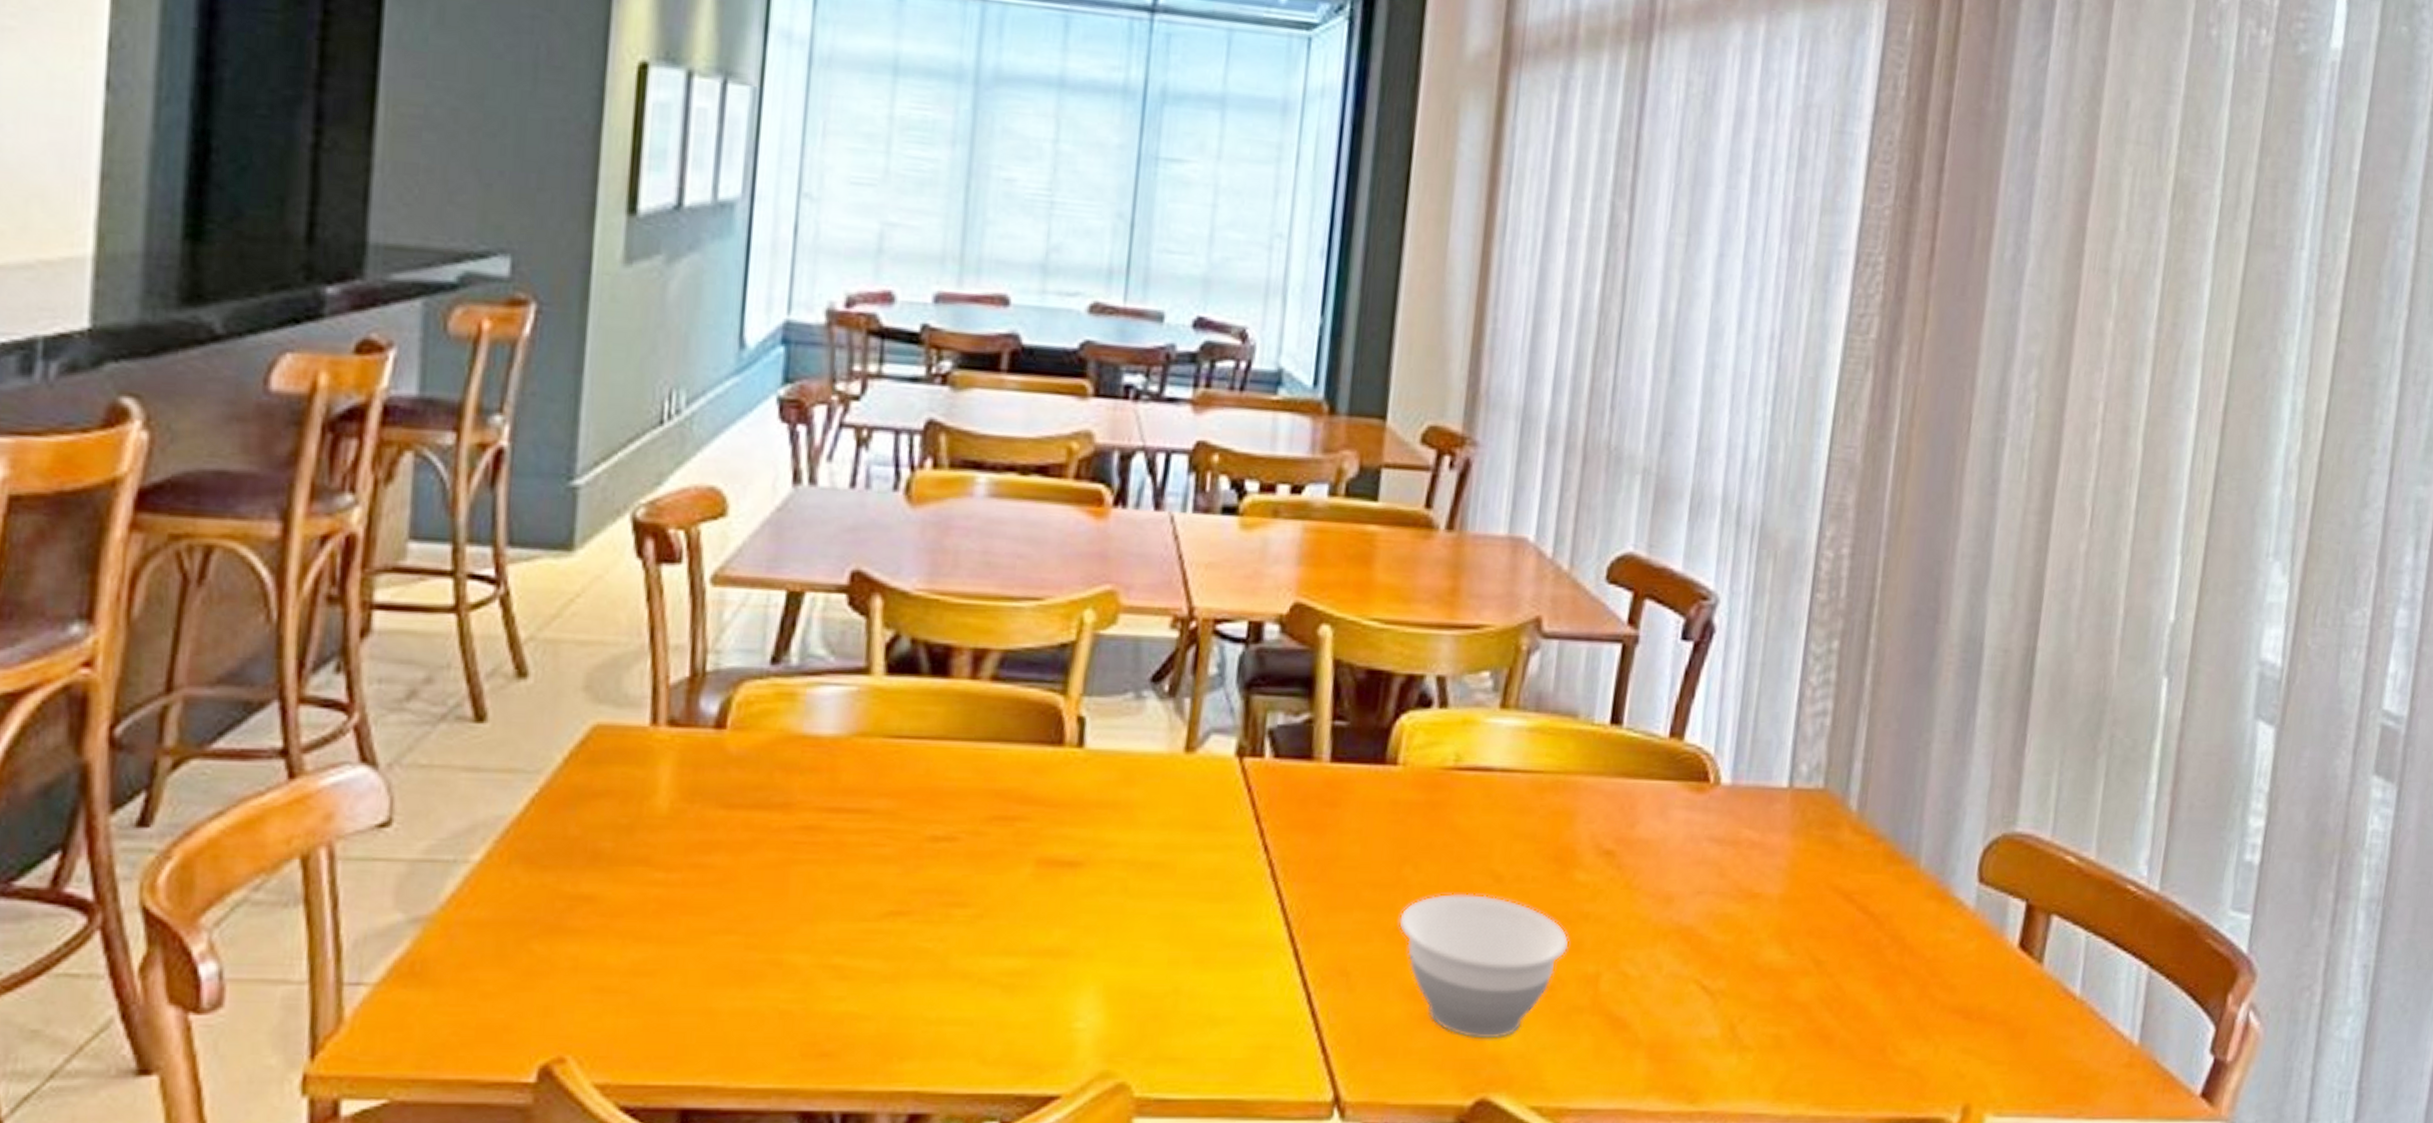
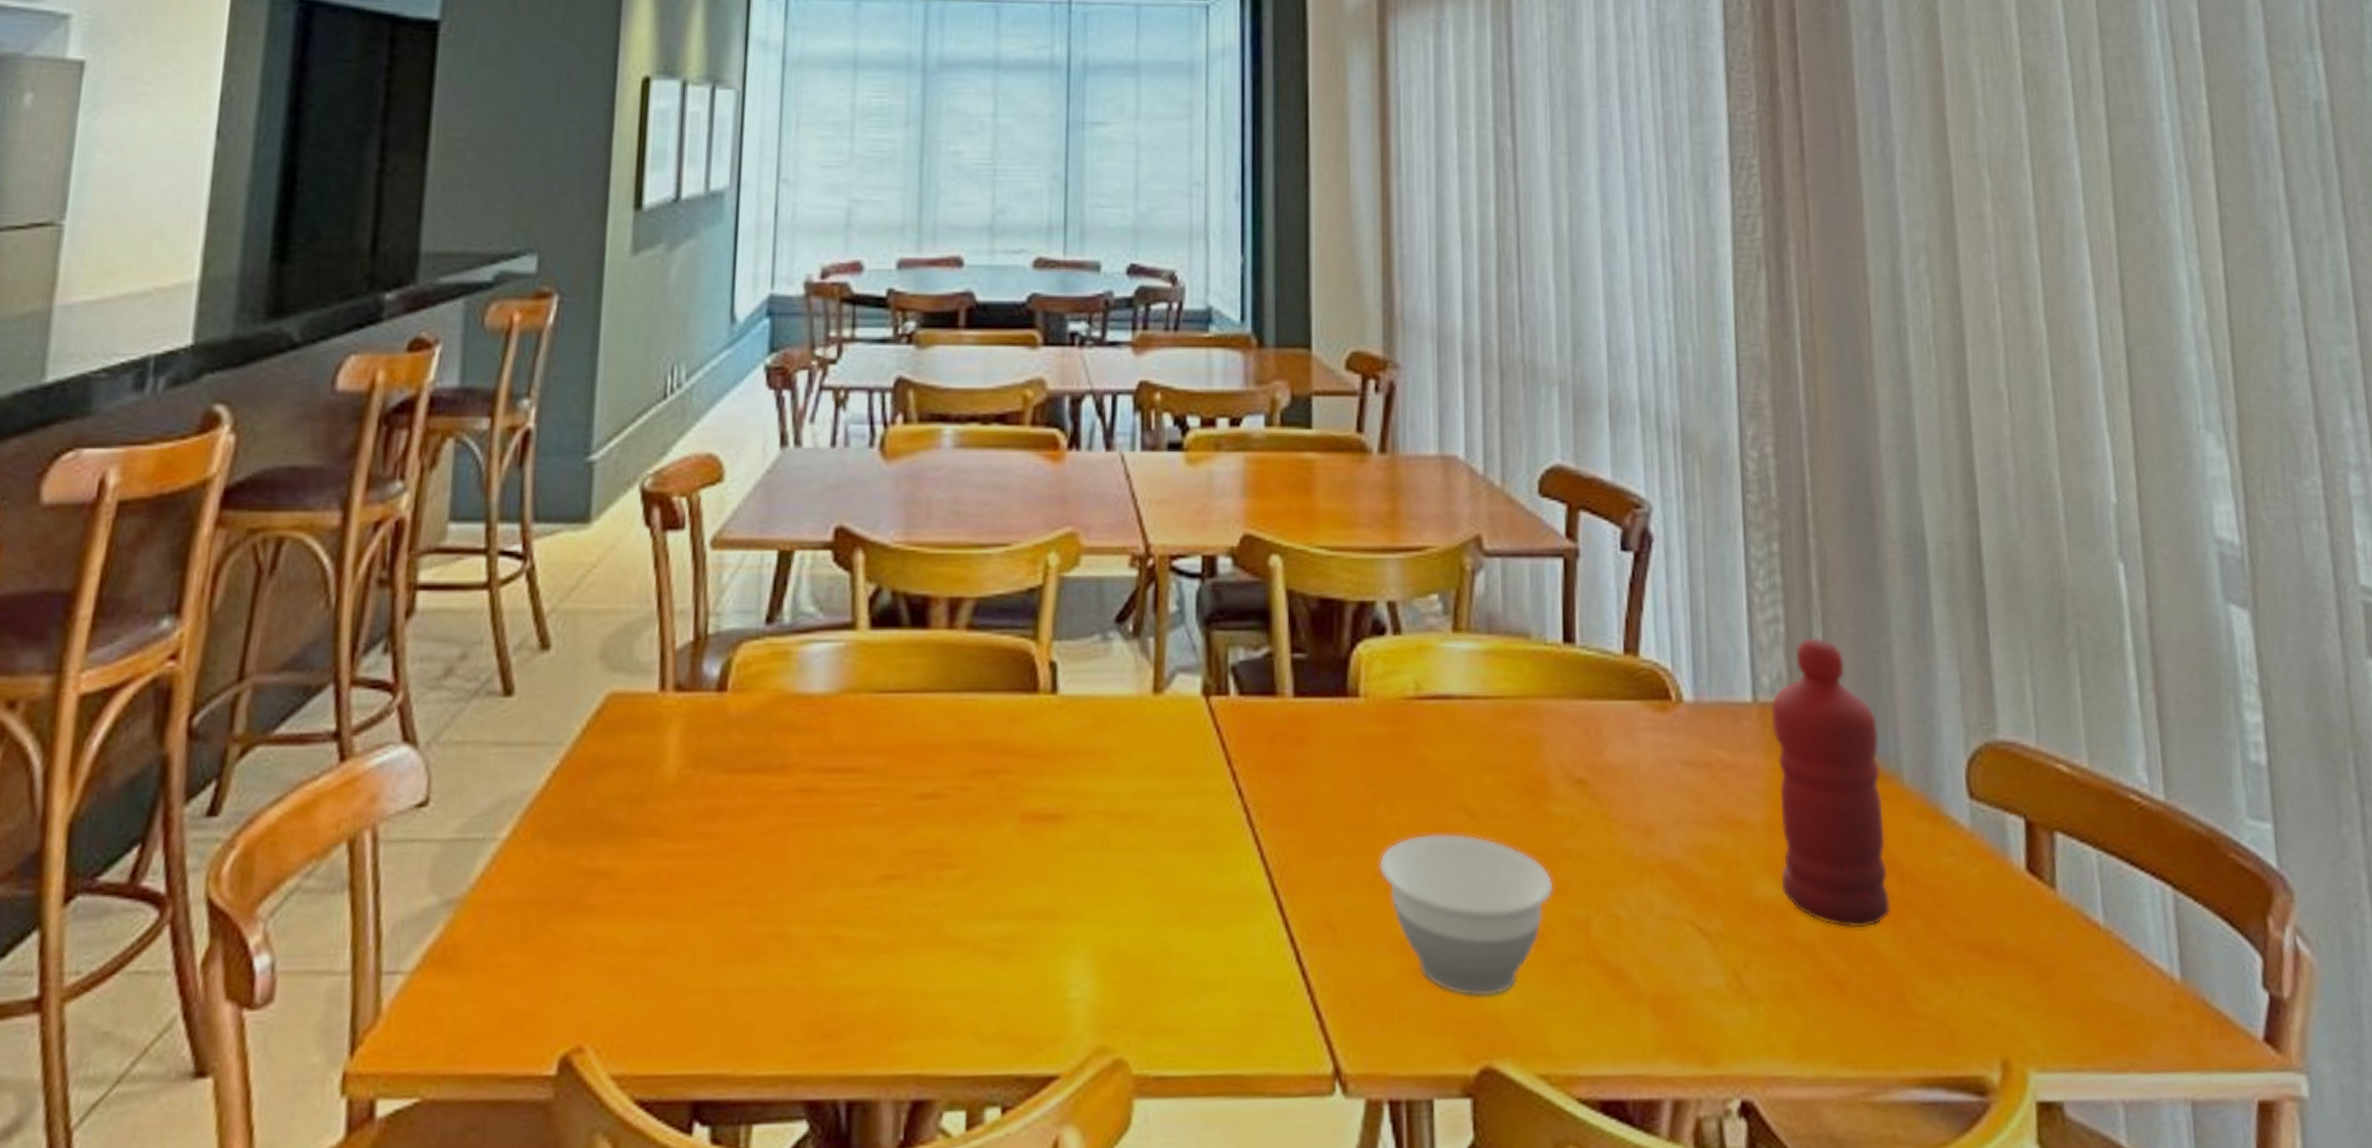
water bottle: none [1786,731,1905,992] -> present [1770,637,1891,929]

